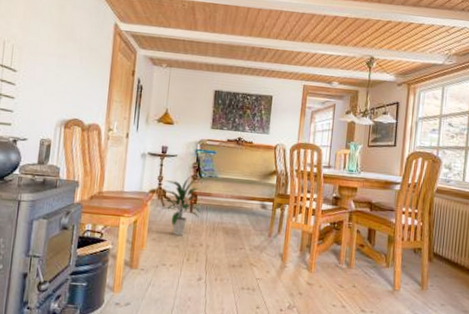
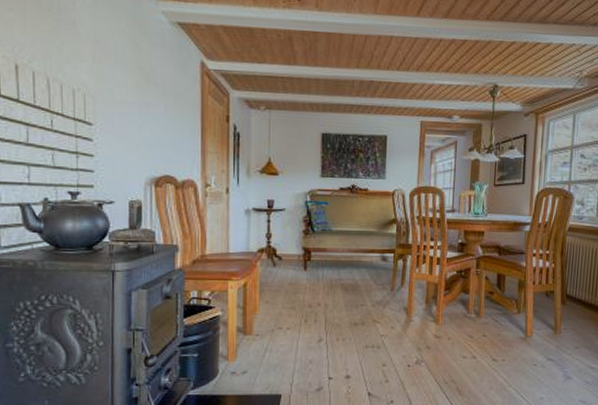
indoor plant: present [162,177,201,236] -> none [272,233,316,296]

